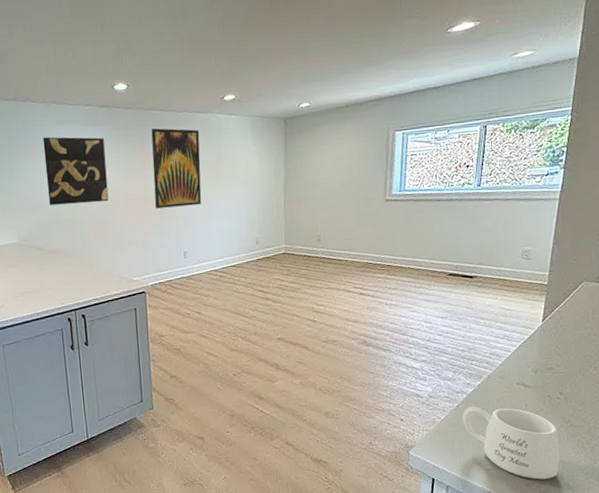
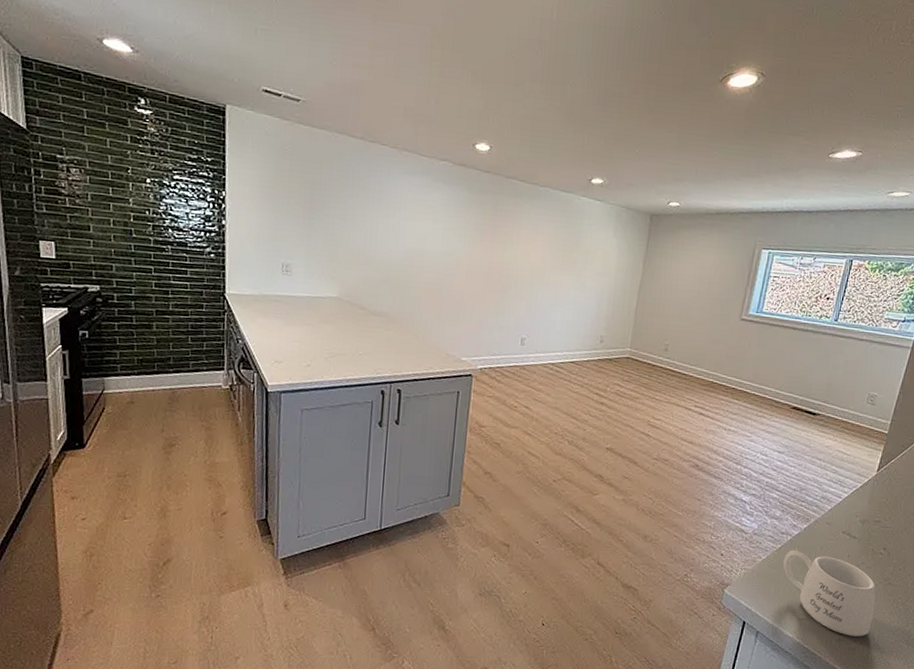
wall art: present [42,136,109,205] -> none [381,186,455,269]
wall art: present [151,128,202,209] -> none [498,199,560,290]

